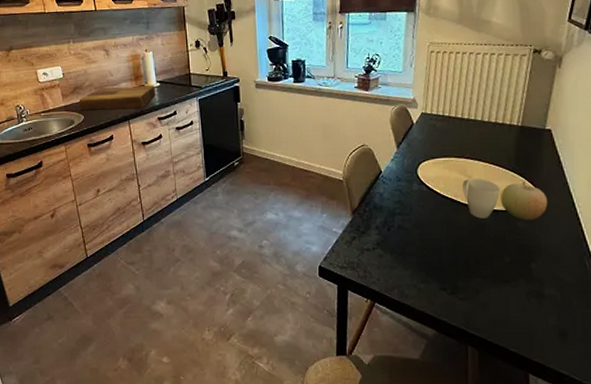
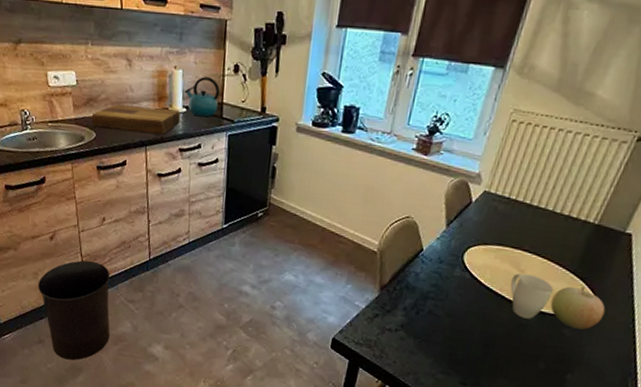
waste bin: none [43,231,115,332] -> present [38,260,110,361]
kettle: none [156,54,187,88] -> present [184,77,220,118]

